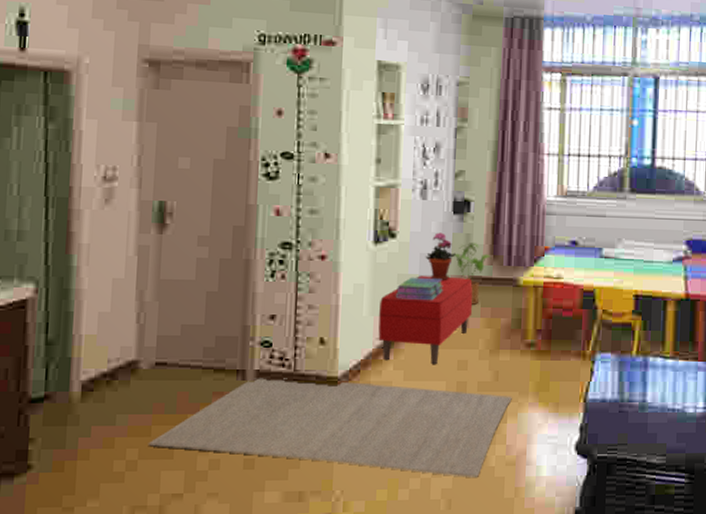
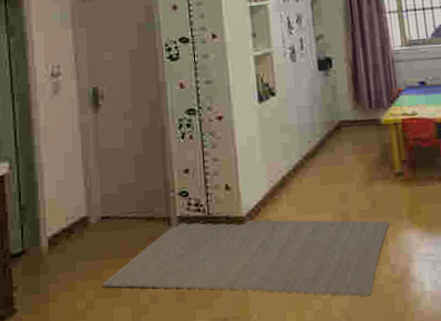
bench: present [378,276,473,365] -> none [269,122,346,200]
stack of books: present [395,277,444,301] -> none [281,125,319,146]
potted plant: present [425,232,456,280] -> none [301,87,325,127]
house plant: present [454,243,492,306] -> none [324,92,356,146]

